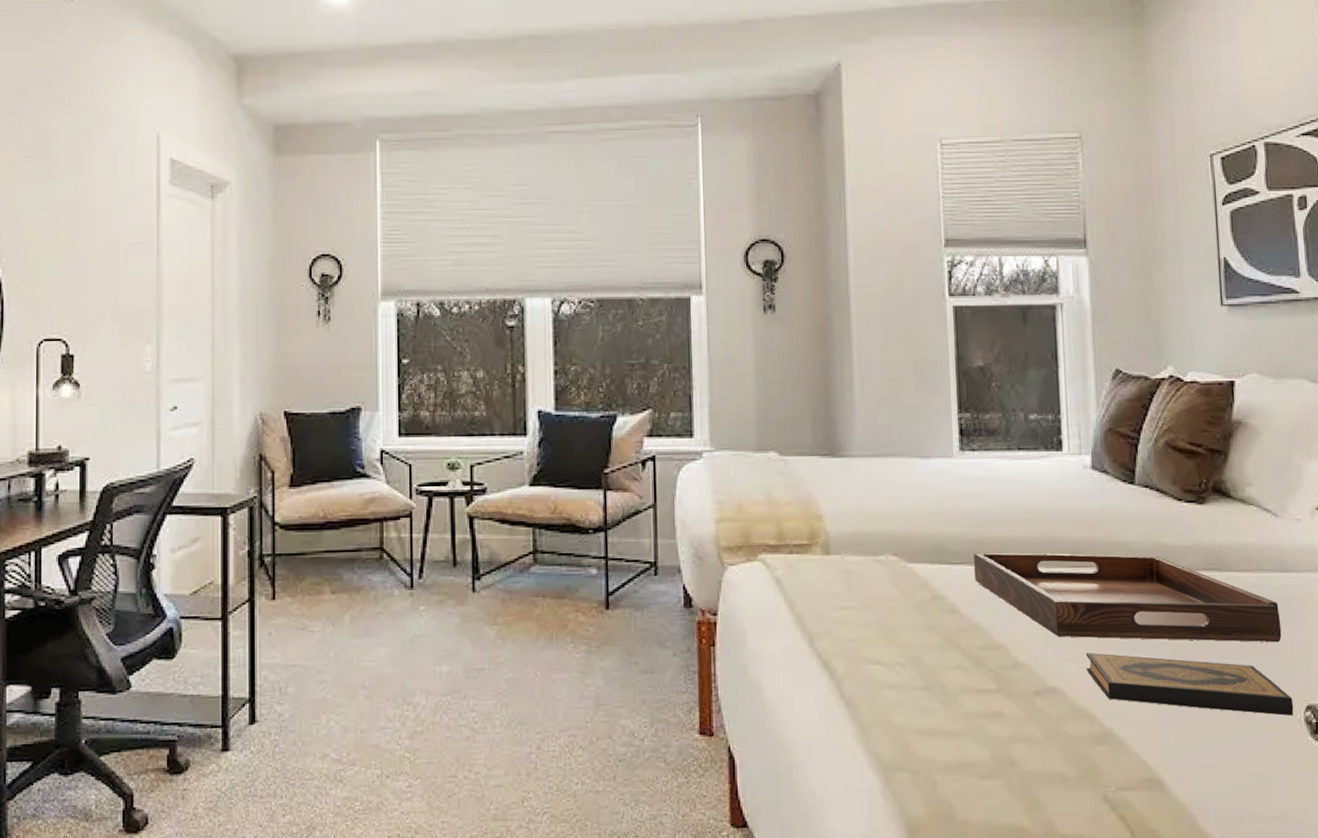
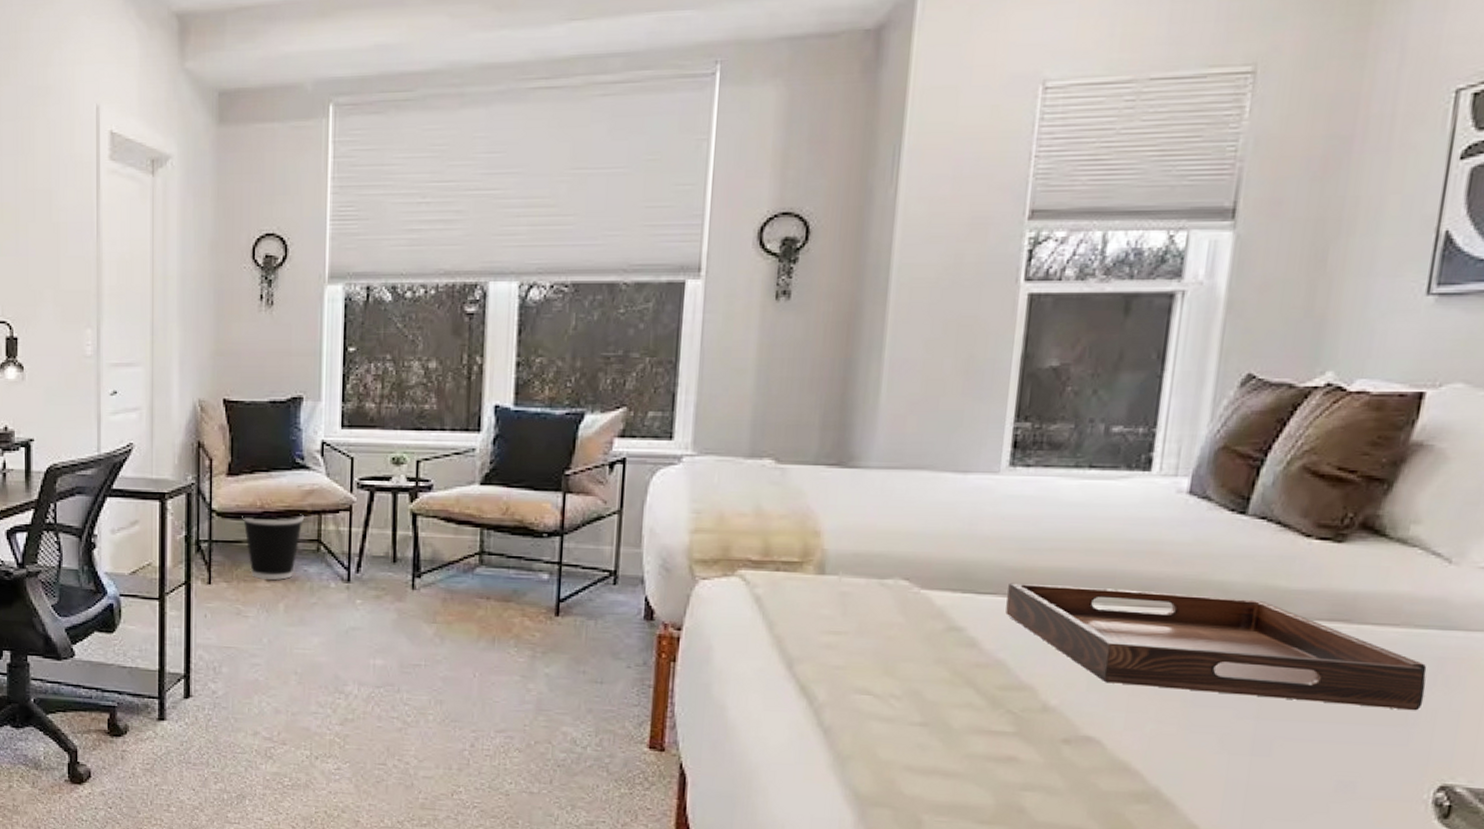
wastebasket: none [305,522,367,591] -> present [242,514,305,580]
hardback book: present [1086,653,1294,716] -> none [1137,703,1422,796]

